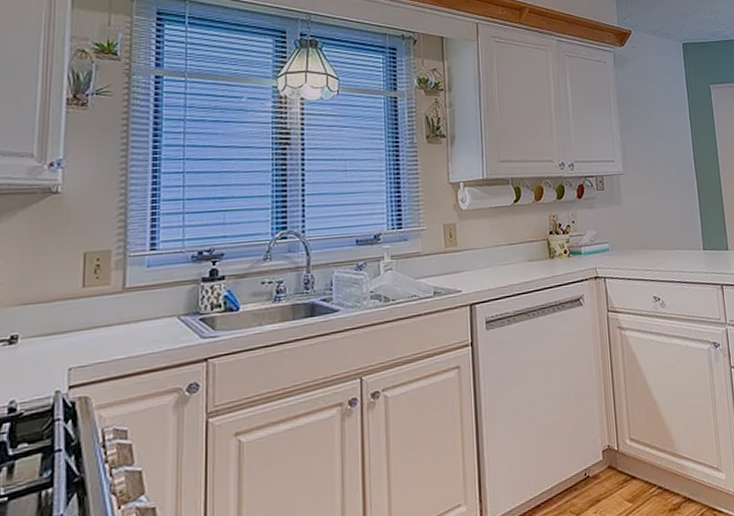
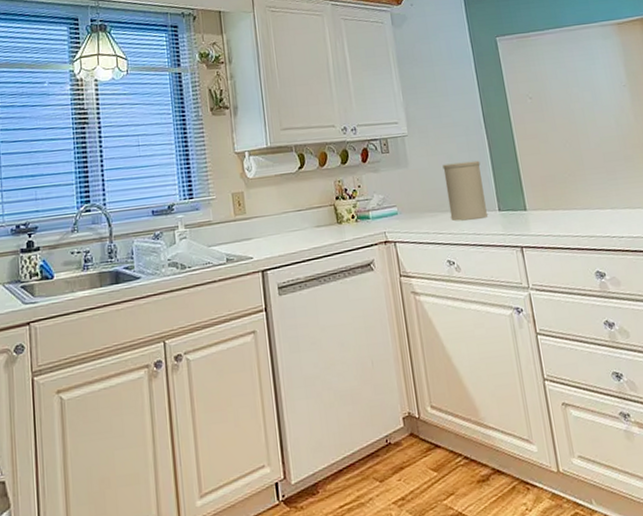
canister: none [654,201,693,259] -> present [442,160,488,222]

